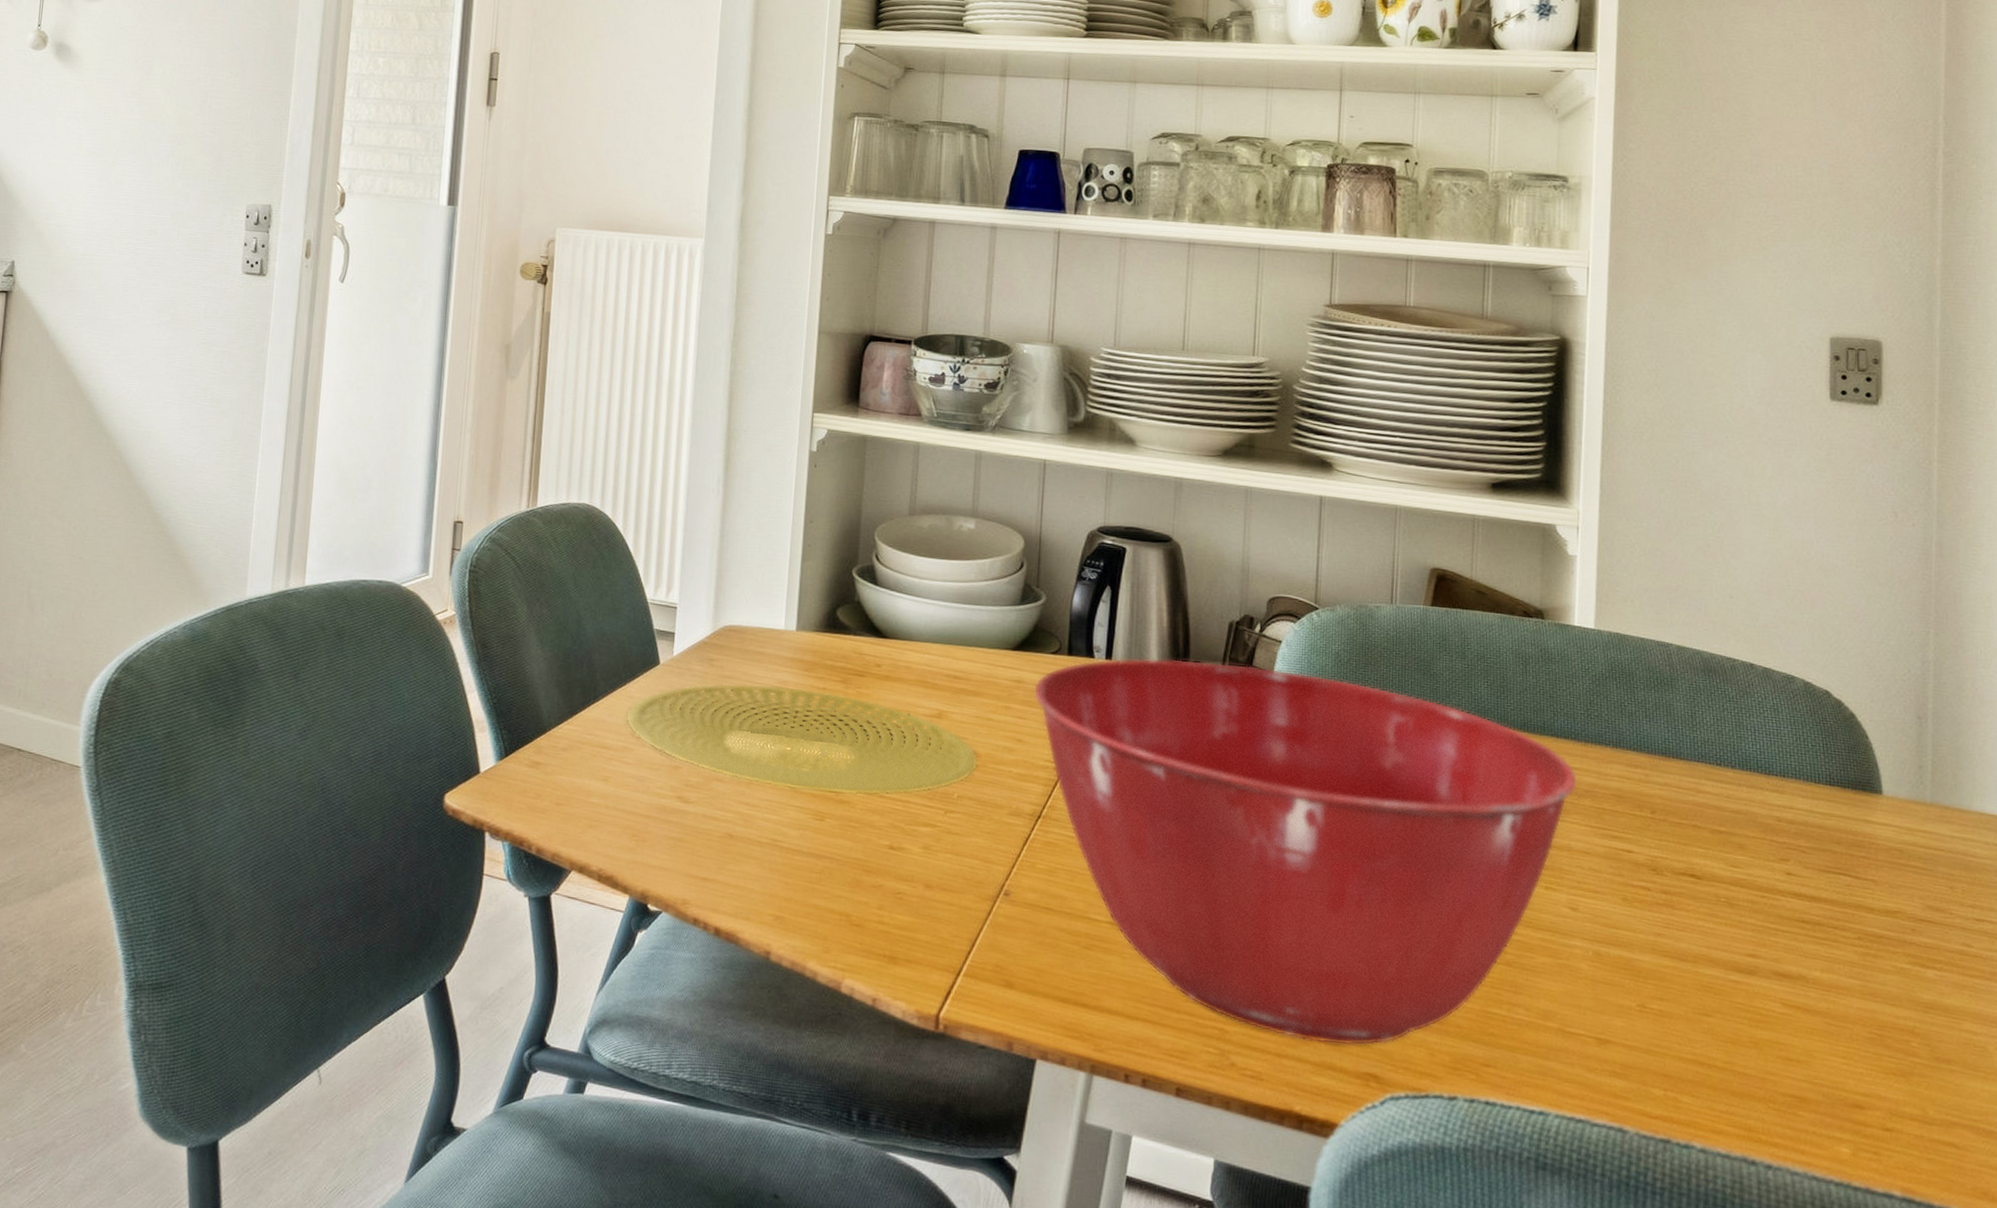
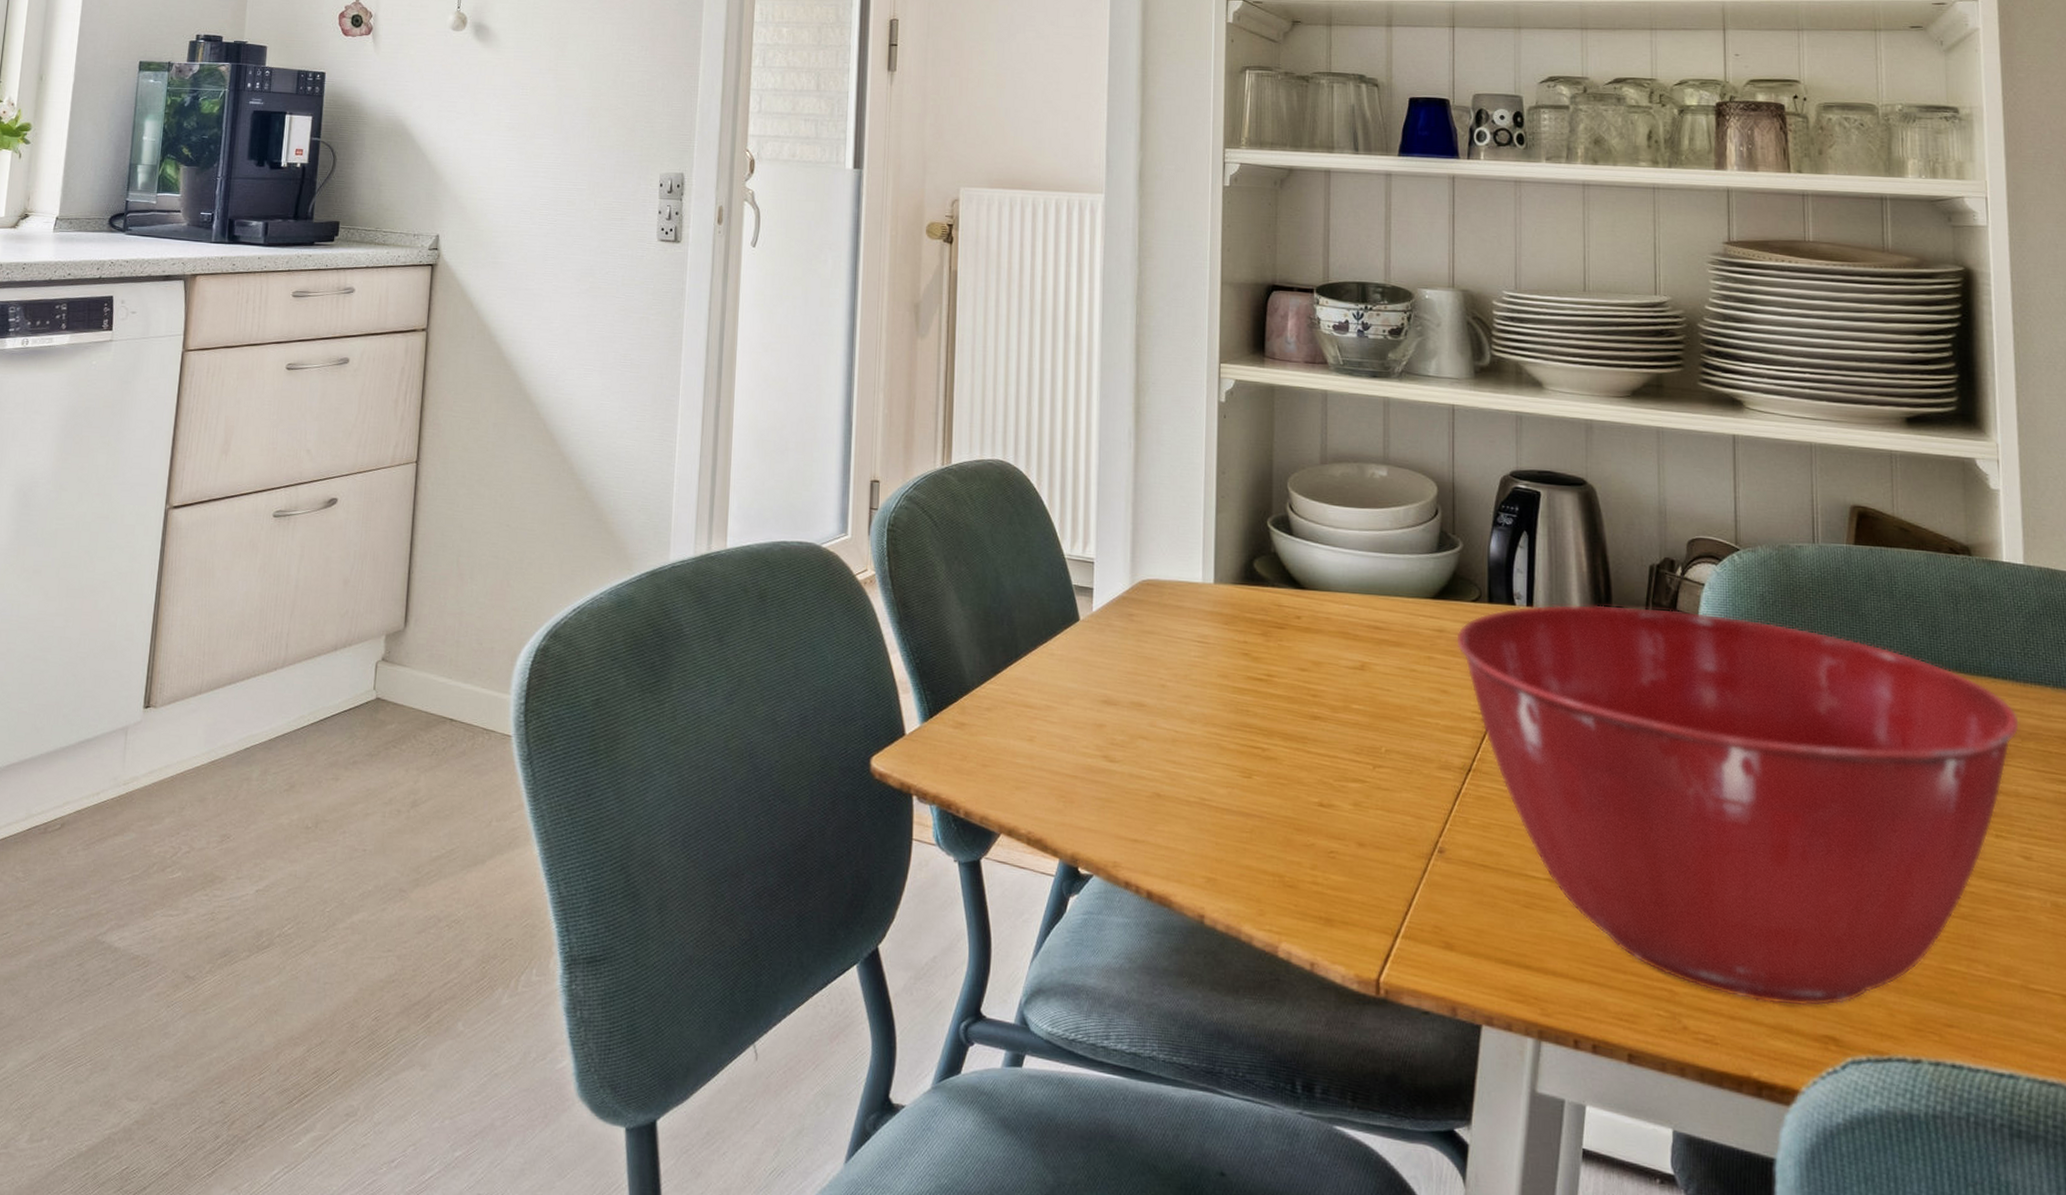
plate: present [625,683,979,796] -> none [1048,638,1405,752]

